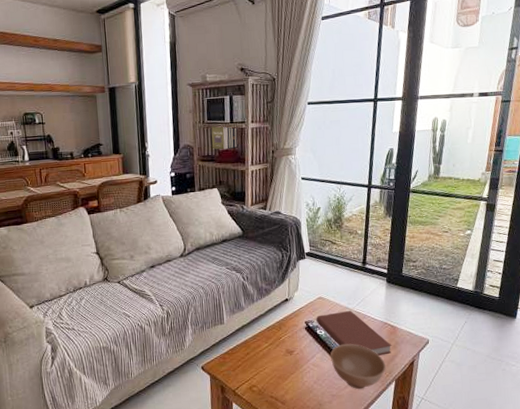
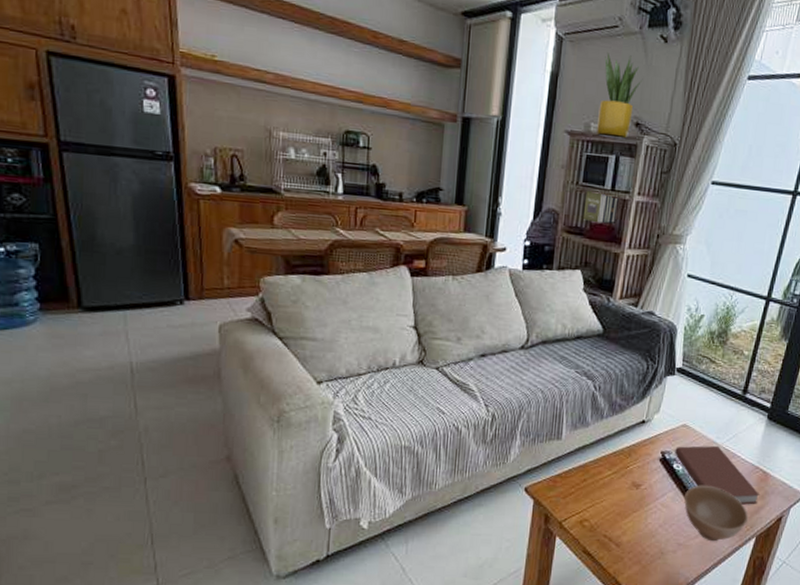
planter: none [209,19,240,84] -> present [597,52,642,140]

